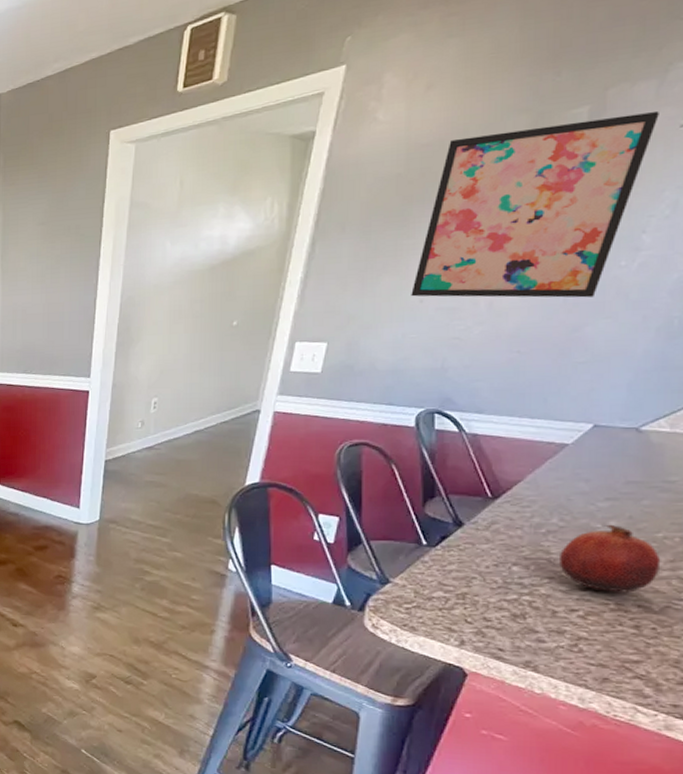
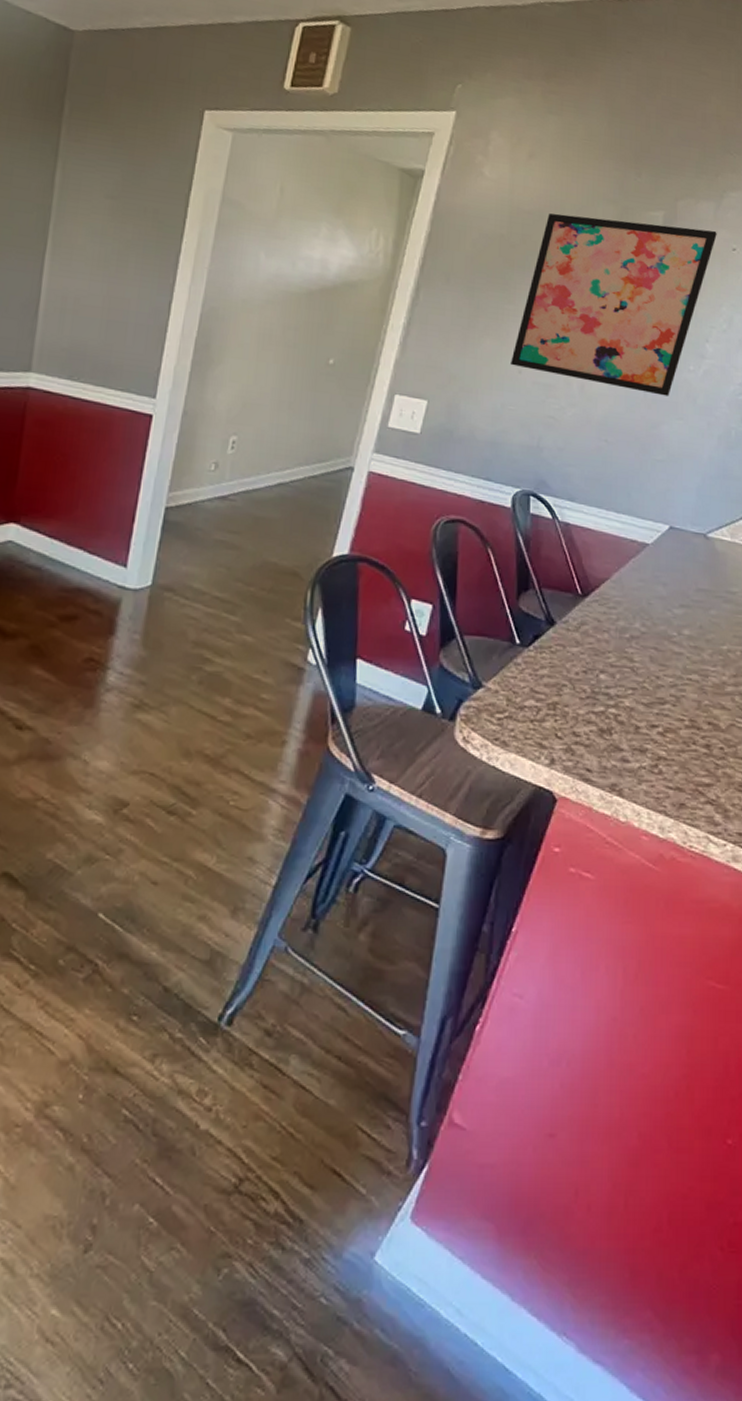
fruit: present [560,524,661,593] -> none [642,633,726,708]

